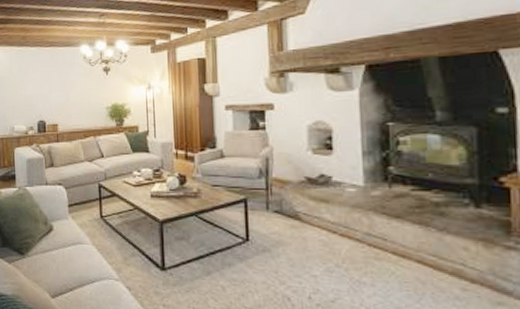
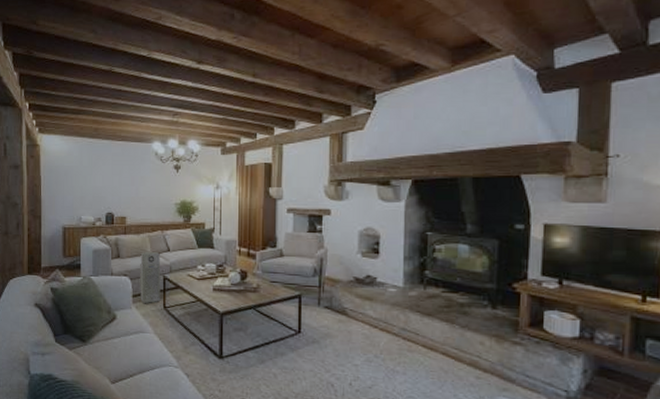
air purifier: none [74,159,97,213] -> present [140,252,161,303]

